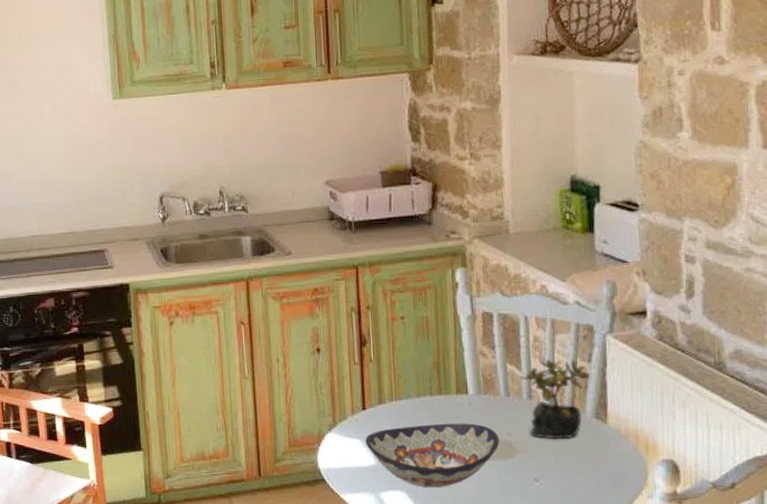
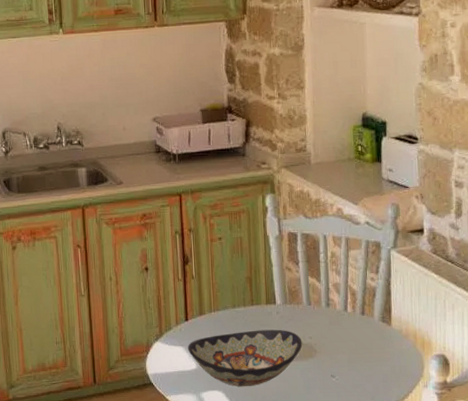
succulent plant: present [518,359,590,440] -> none [318,271,377,341]

